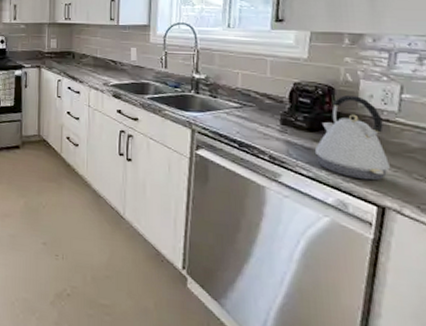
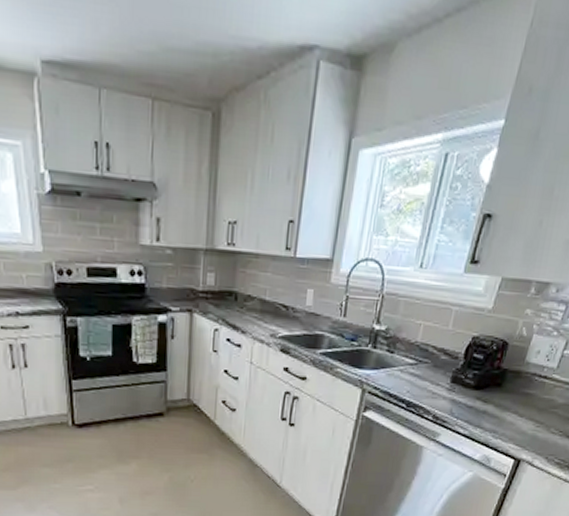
kettle: present [314,95,390,181] -> none [475,351,542,436]

